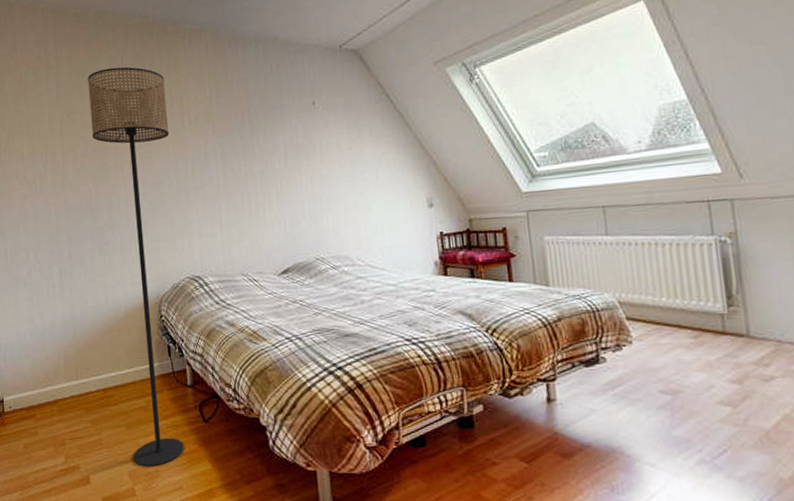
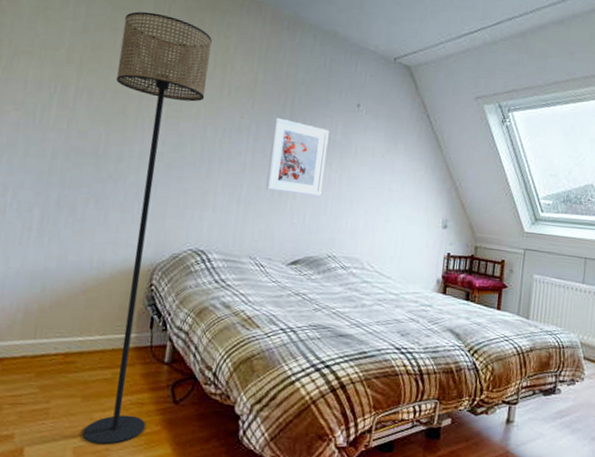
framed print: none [236,134,296,206] -> present [266,117,329,196]

